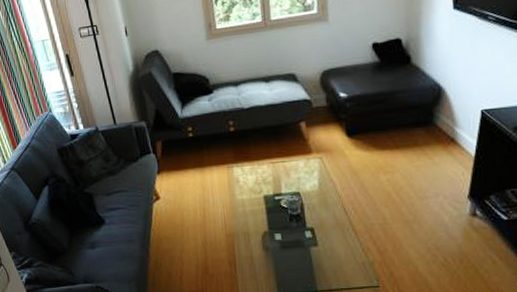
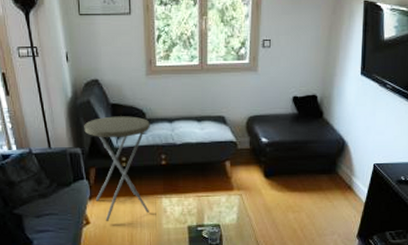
side table: none [147,83,221,195] -> present [84,116,150,221]

